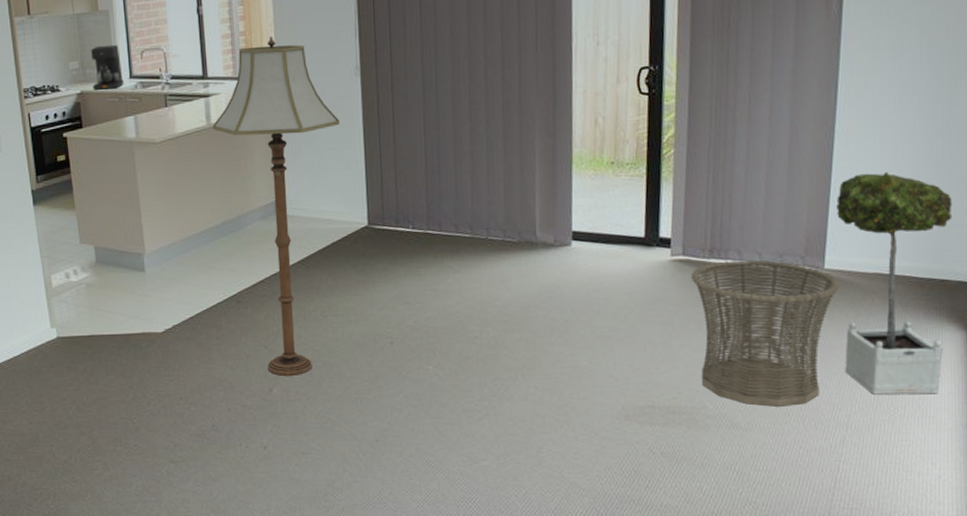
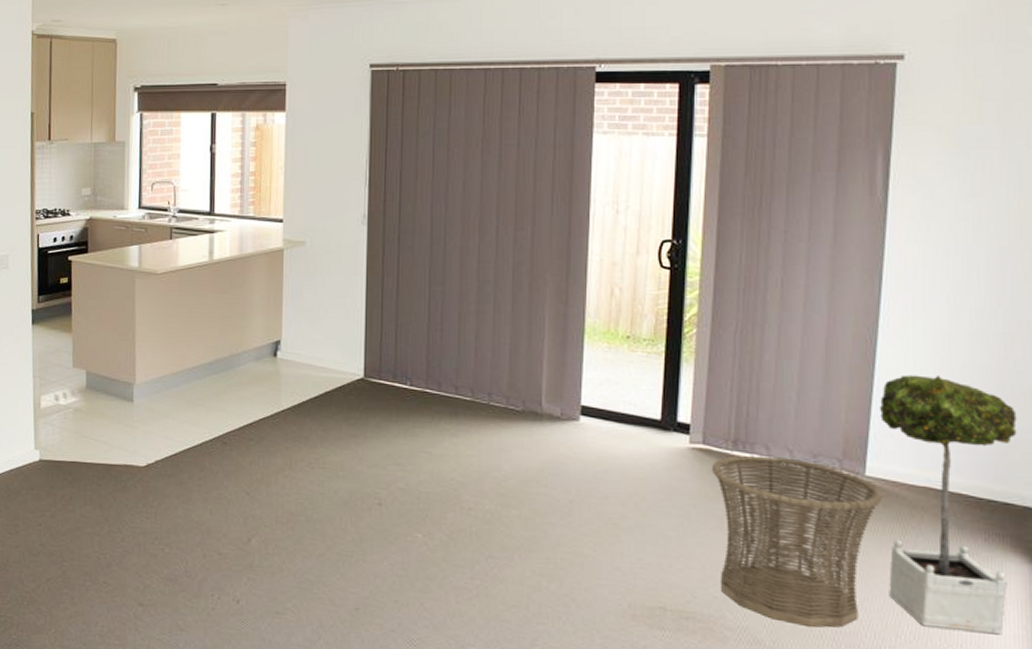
coffee maker: present [90,44,124,90] -> none [102,175,132,217]
floor lamp: present [213,36,340,376] -> none [215,178,343,528]

